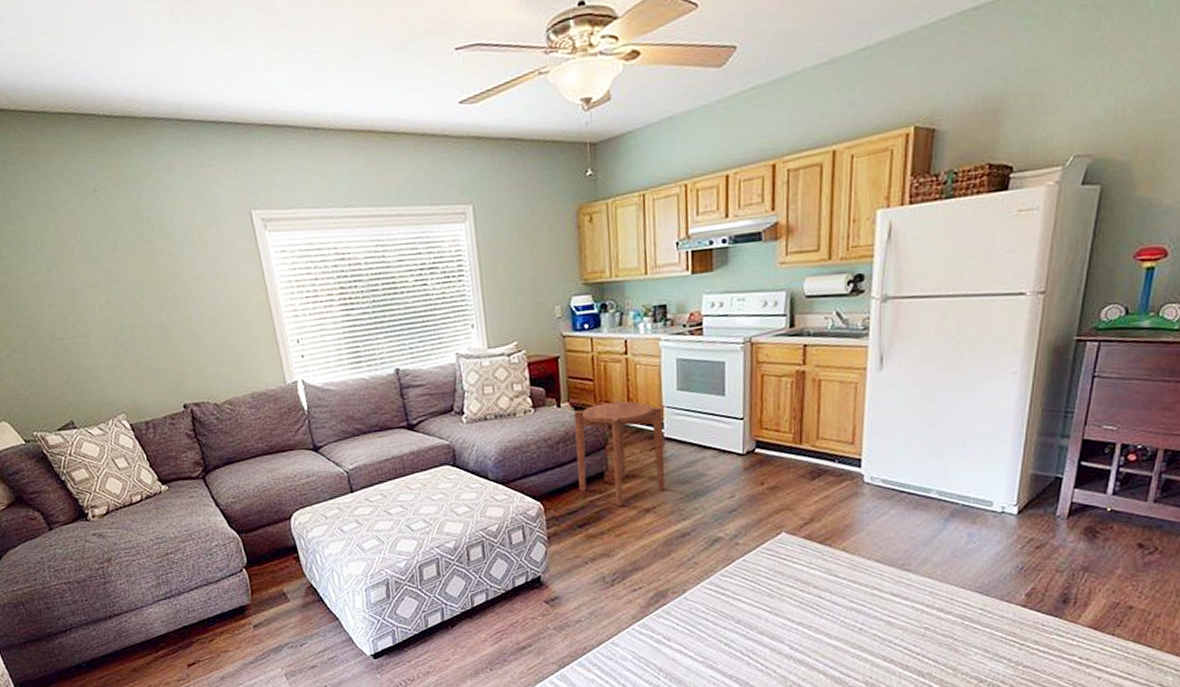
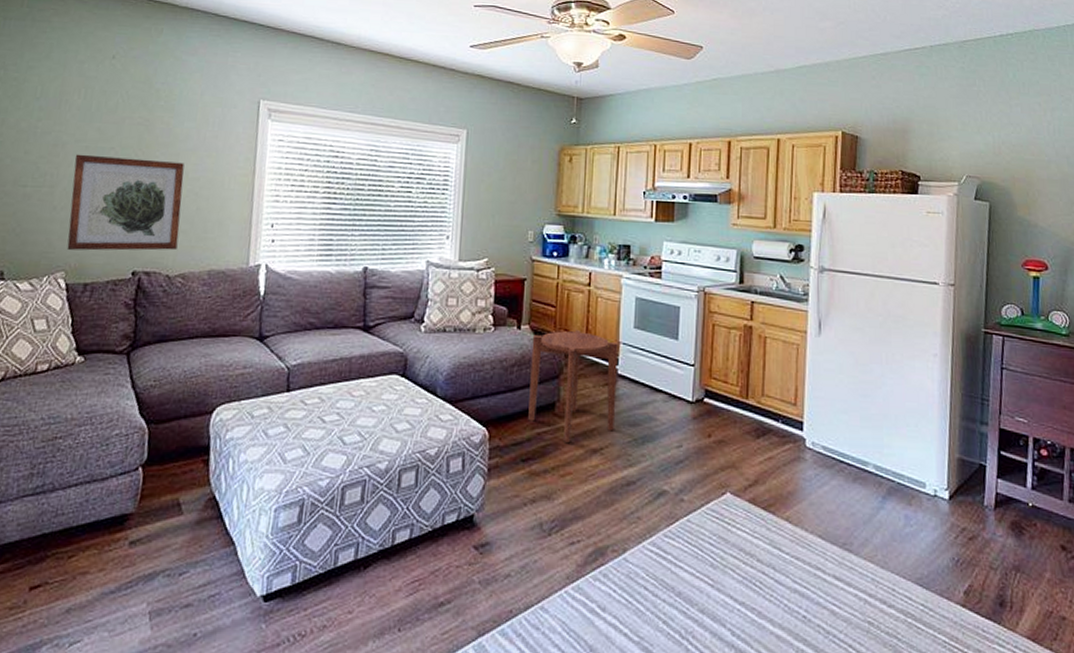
wall art: none [95,291,216,393] -> present [66,154,185,251]

